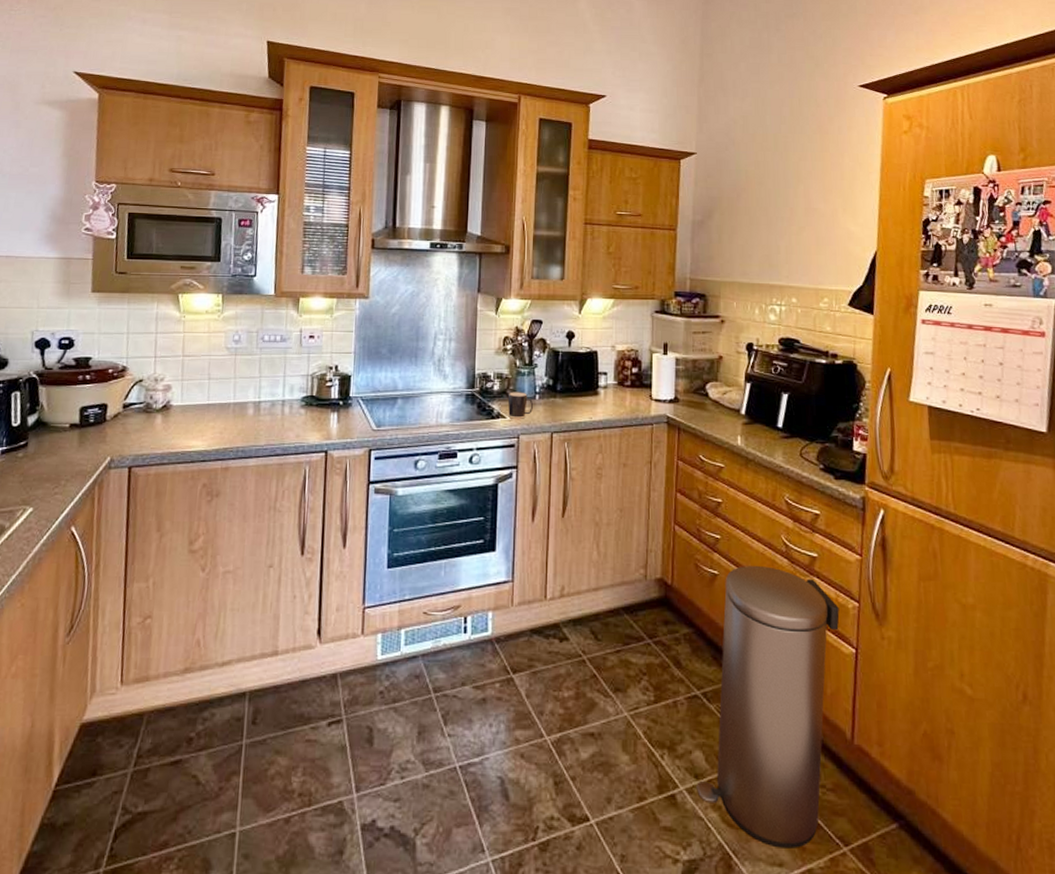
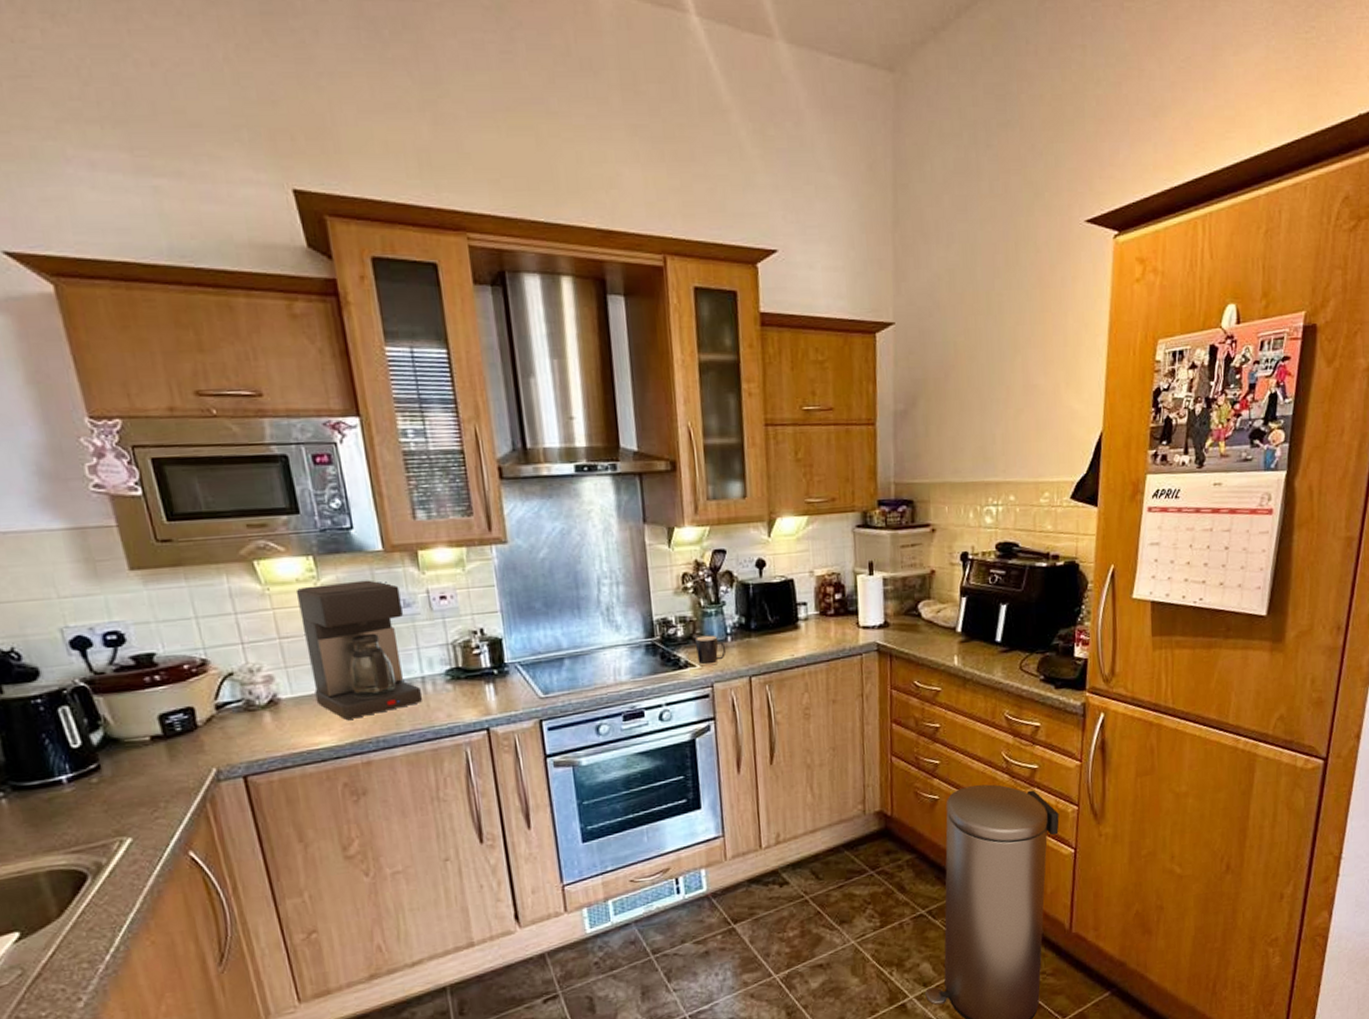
coffee maker: none [198,317,280,429] -> present [296,580,422,720]

